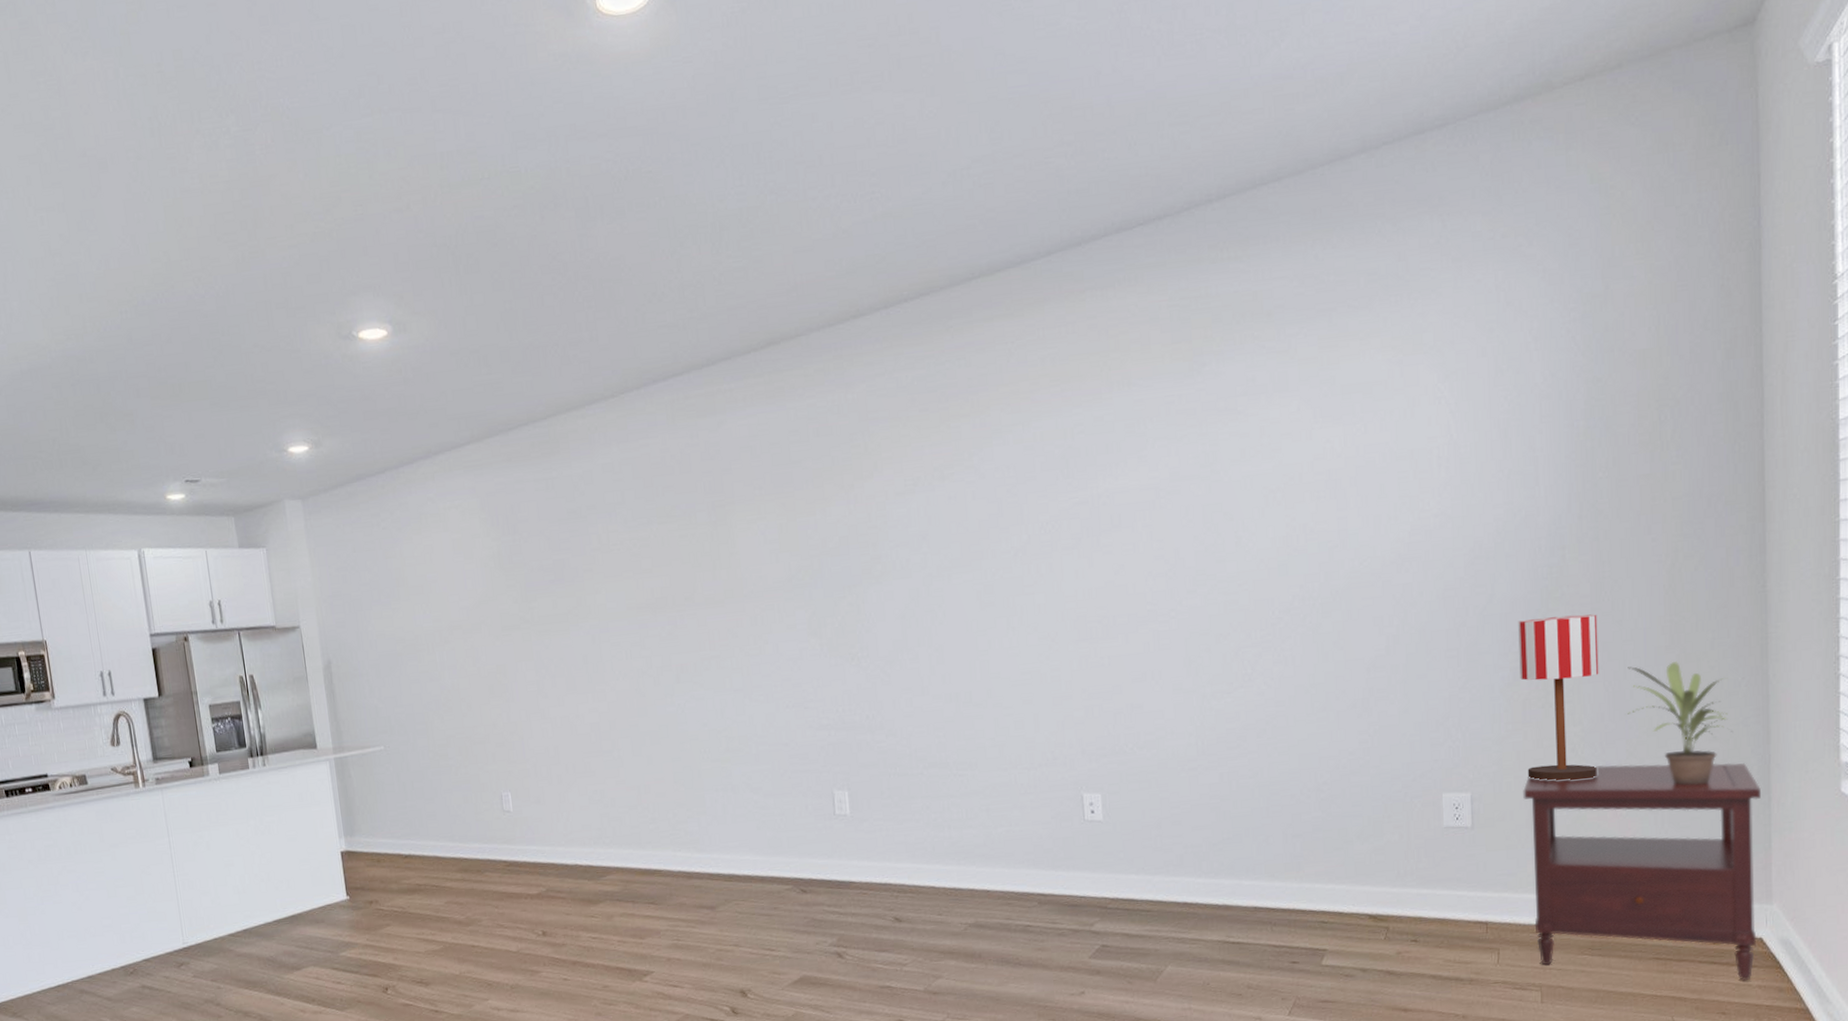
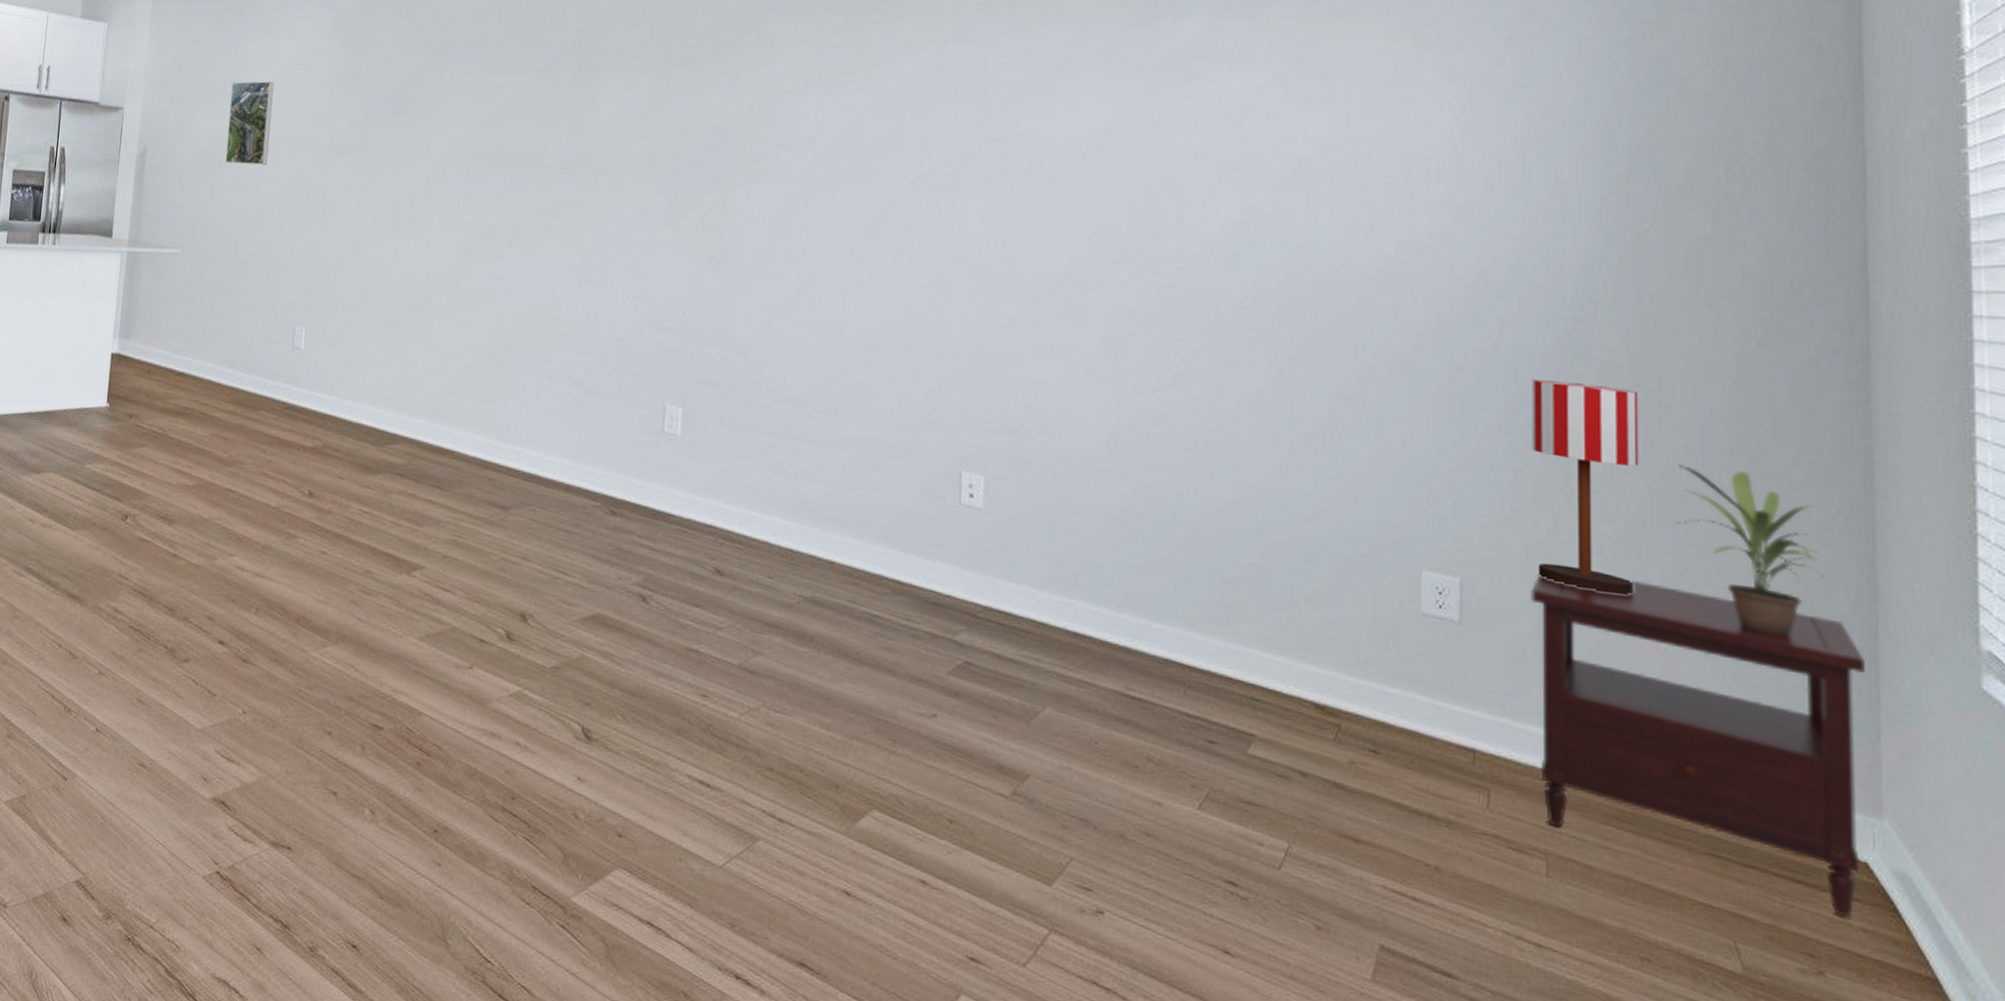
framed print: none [397,574,446,659] -> present [225,81,274,165]

